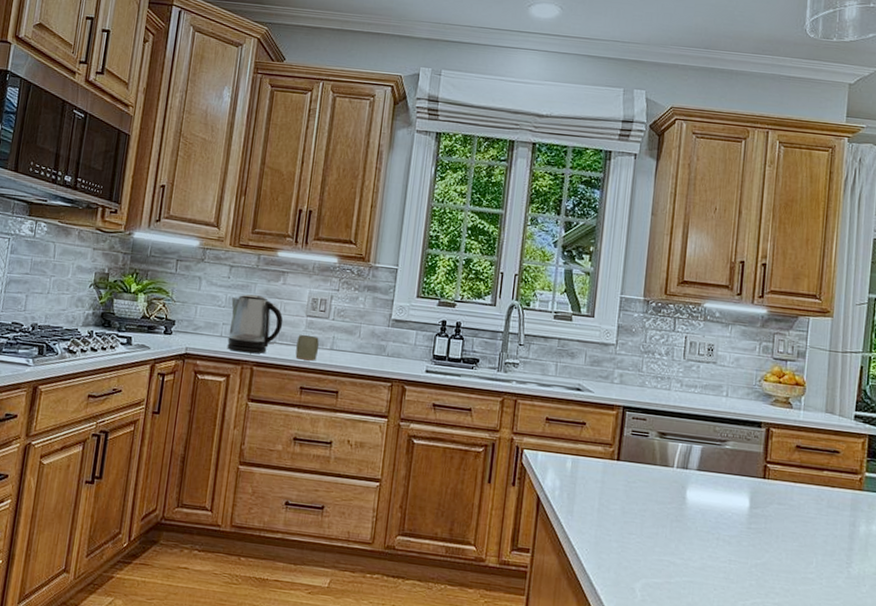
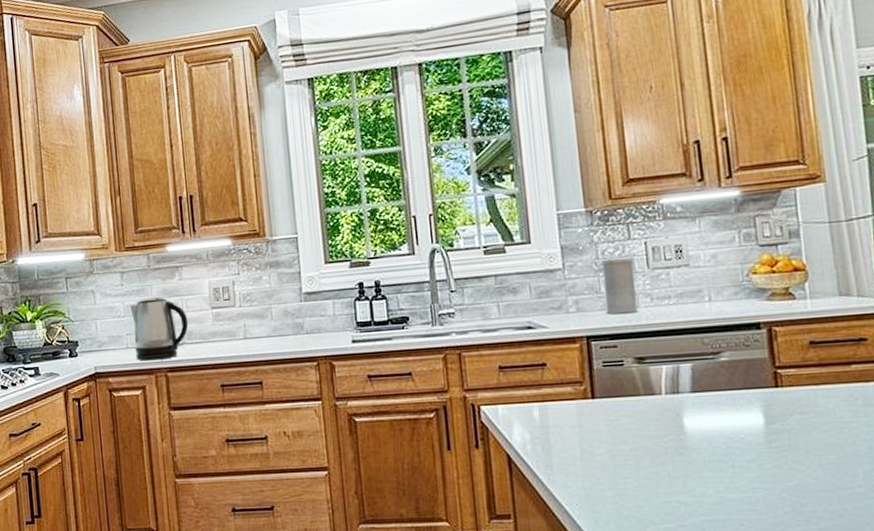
mug: present [295,335,320,361] -> none [206,328,232,356]
canister: none [643,344,674,395] -> present [602,257,639,316]

